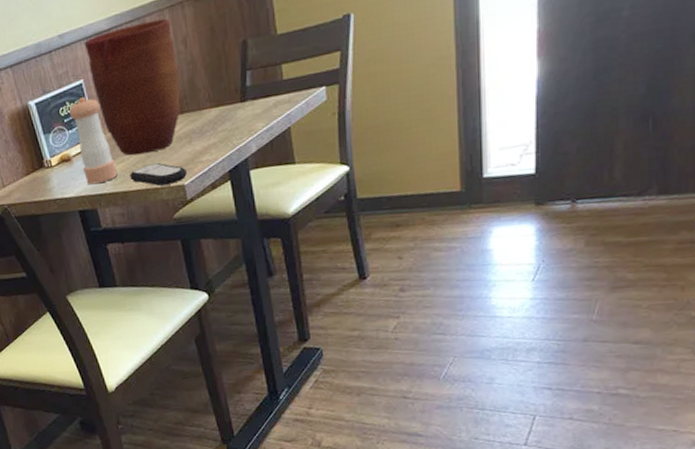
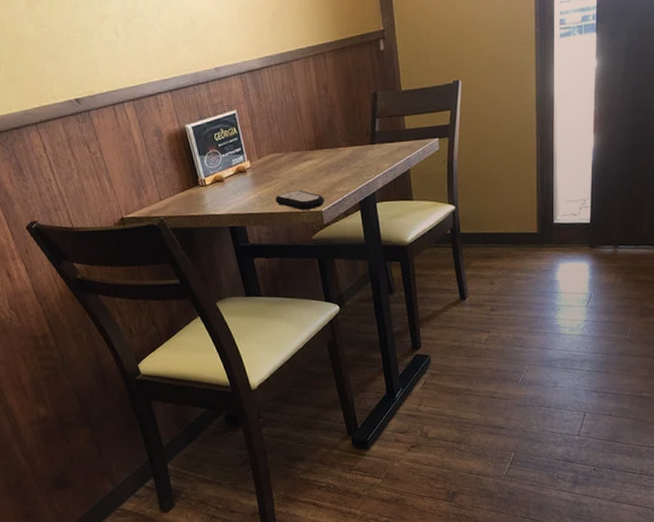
pepper shaker: present [69,97,118,185] -> none [223,126,265,205]
vase: present [84,18,180,156] -> none [238,65,320,182]

